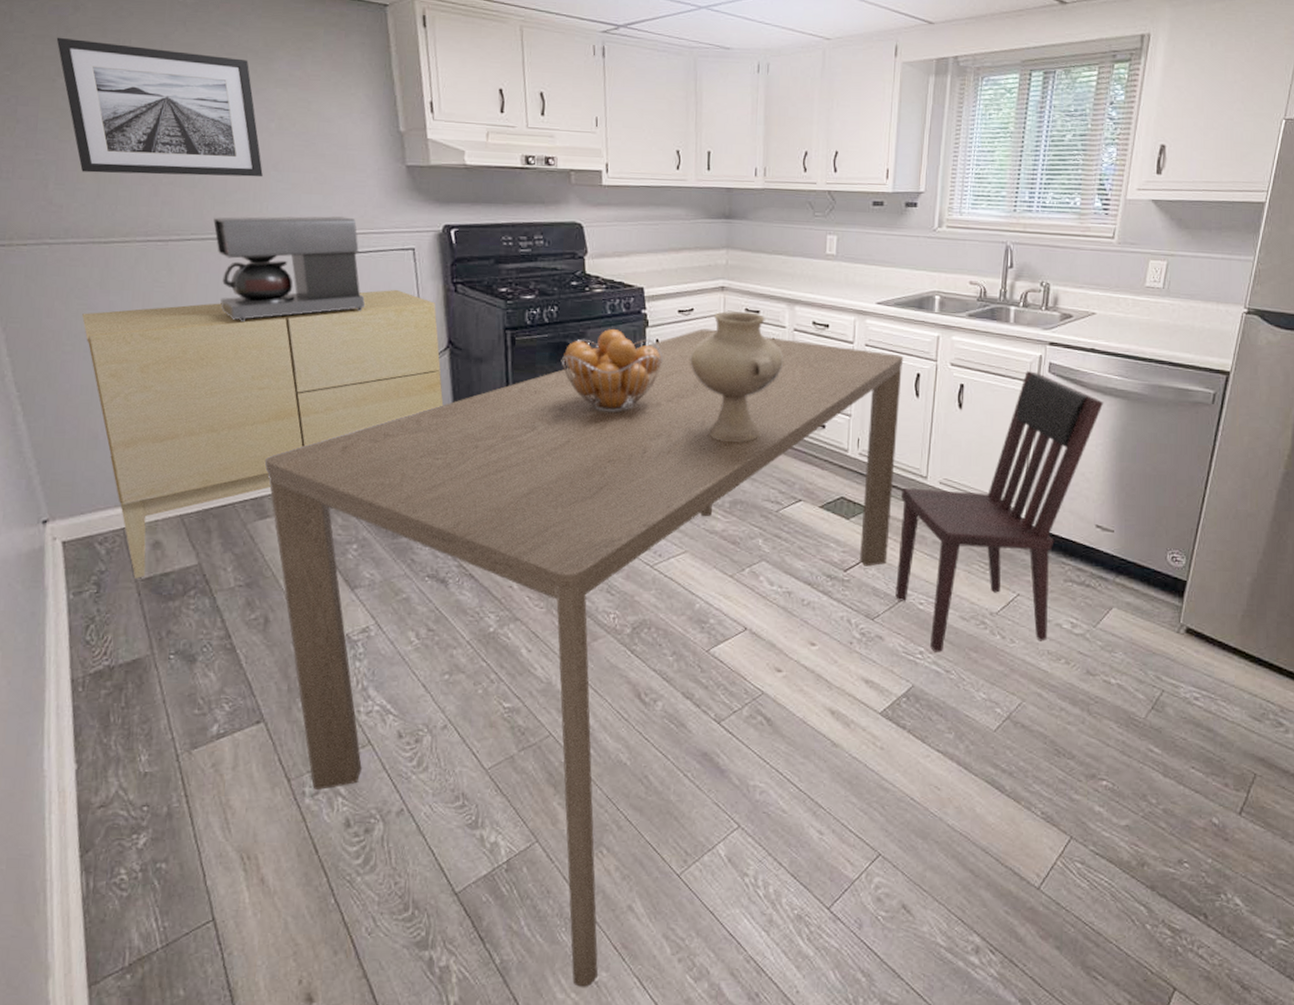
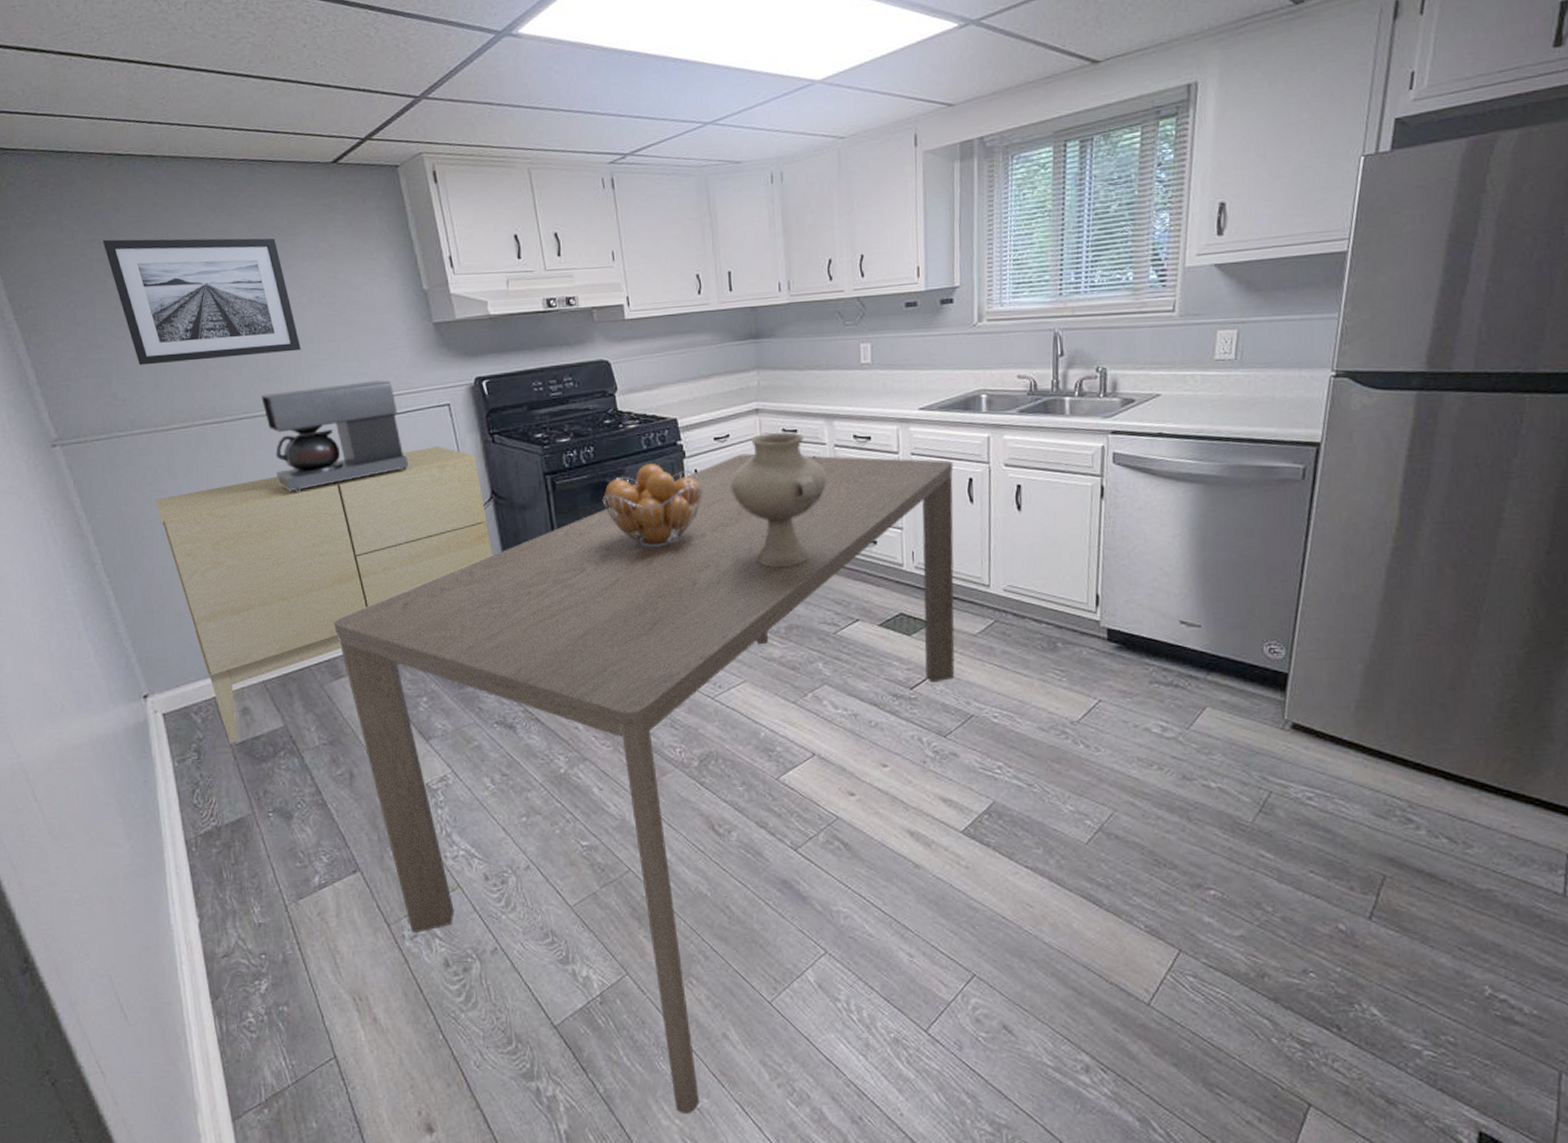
dining chair: present [895,371,1104,652] -> none [964,464,1179,766]

